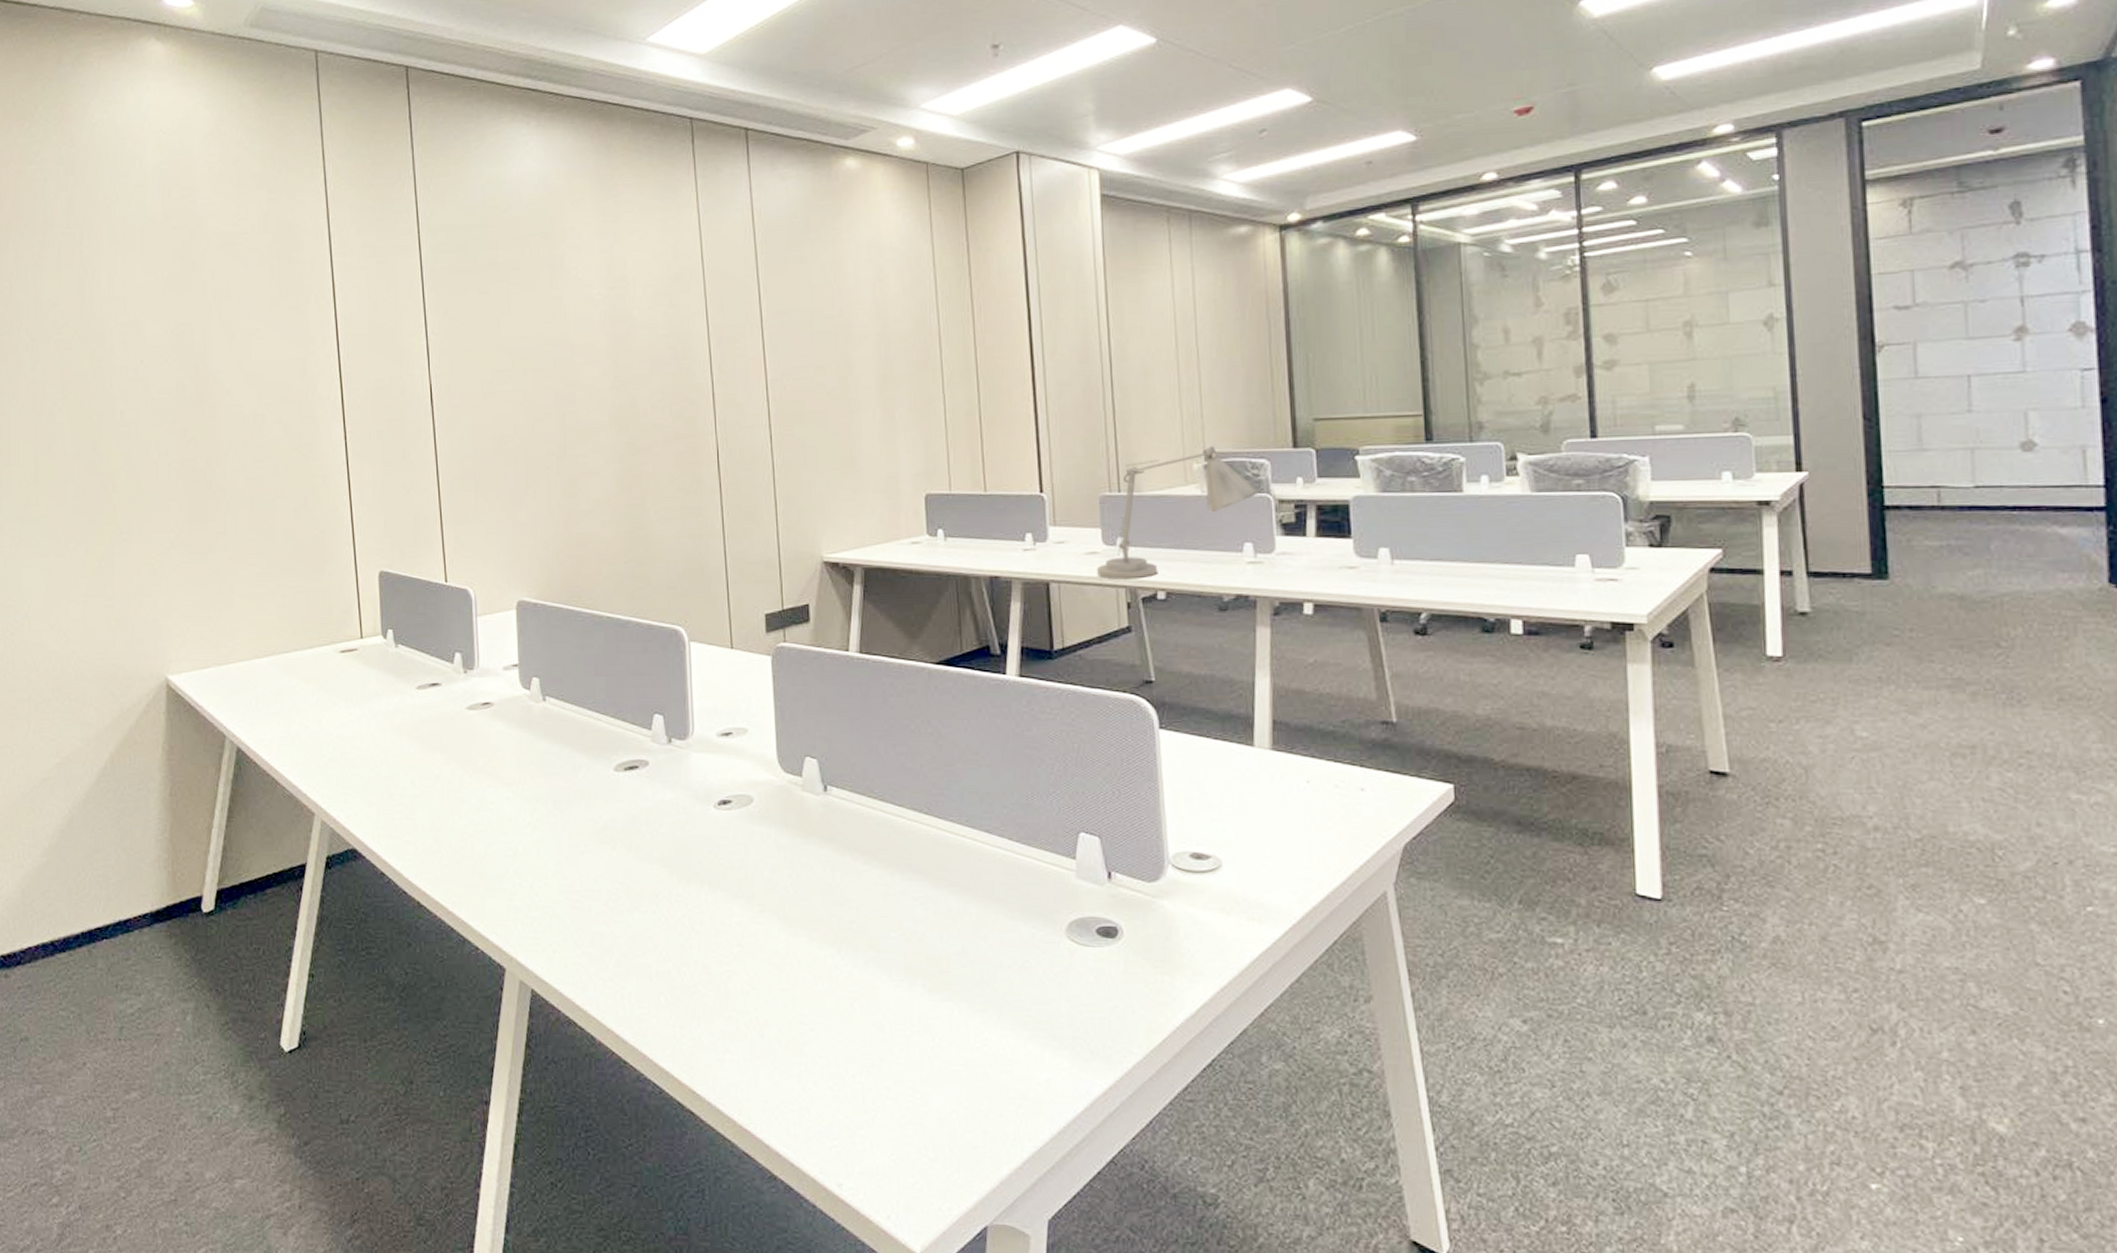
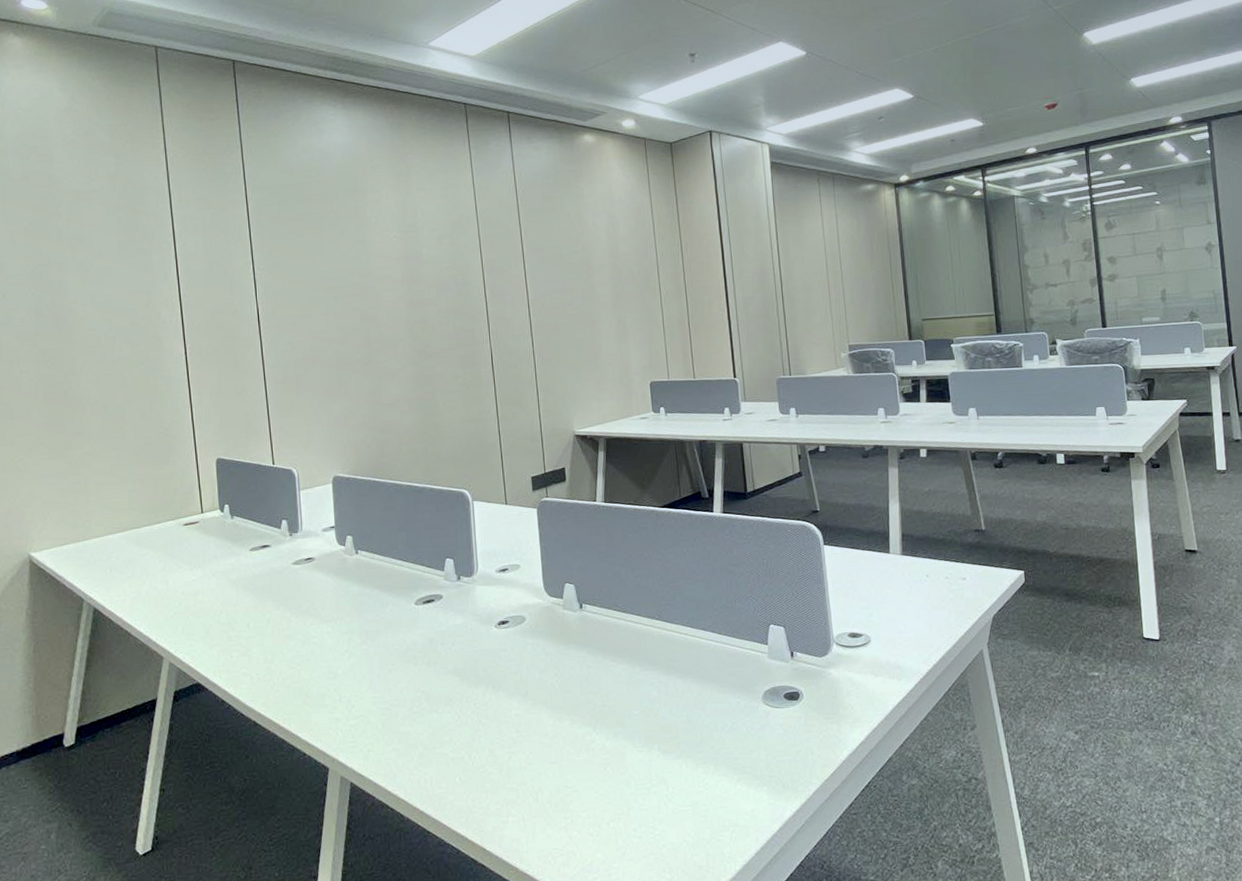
desk lamp: present [1096,445,1259,580] -> none [775,340,887,439]

